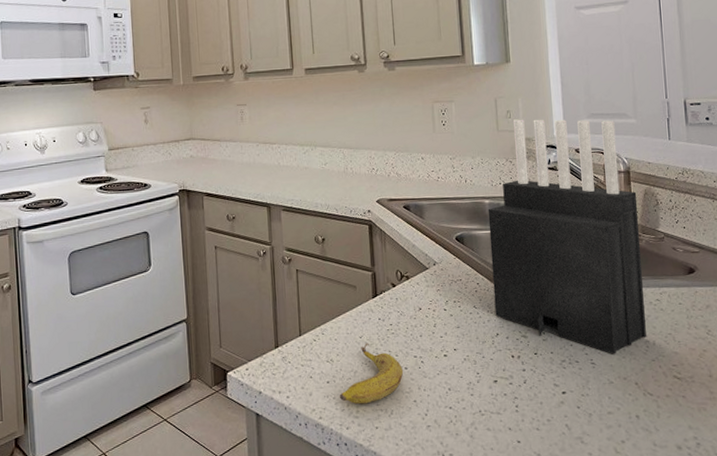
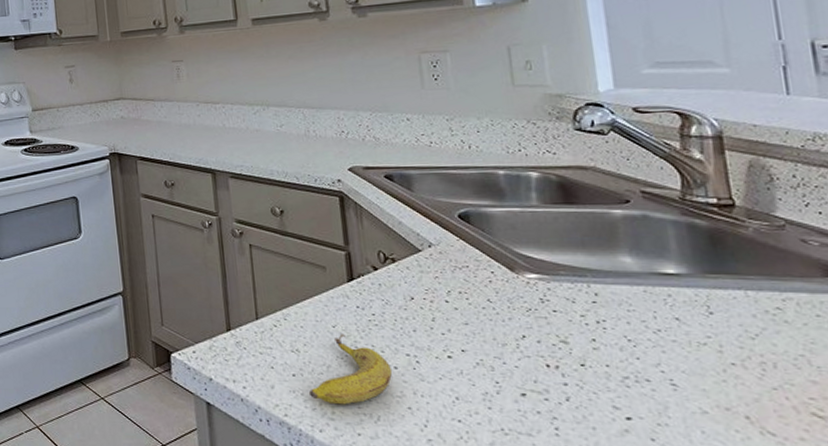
knife block: present [488,119,646,354] -> none [503,70,761,376]

